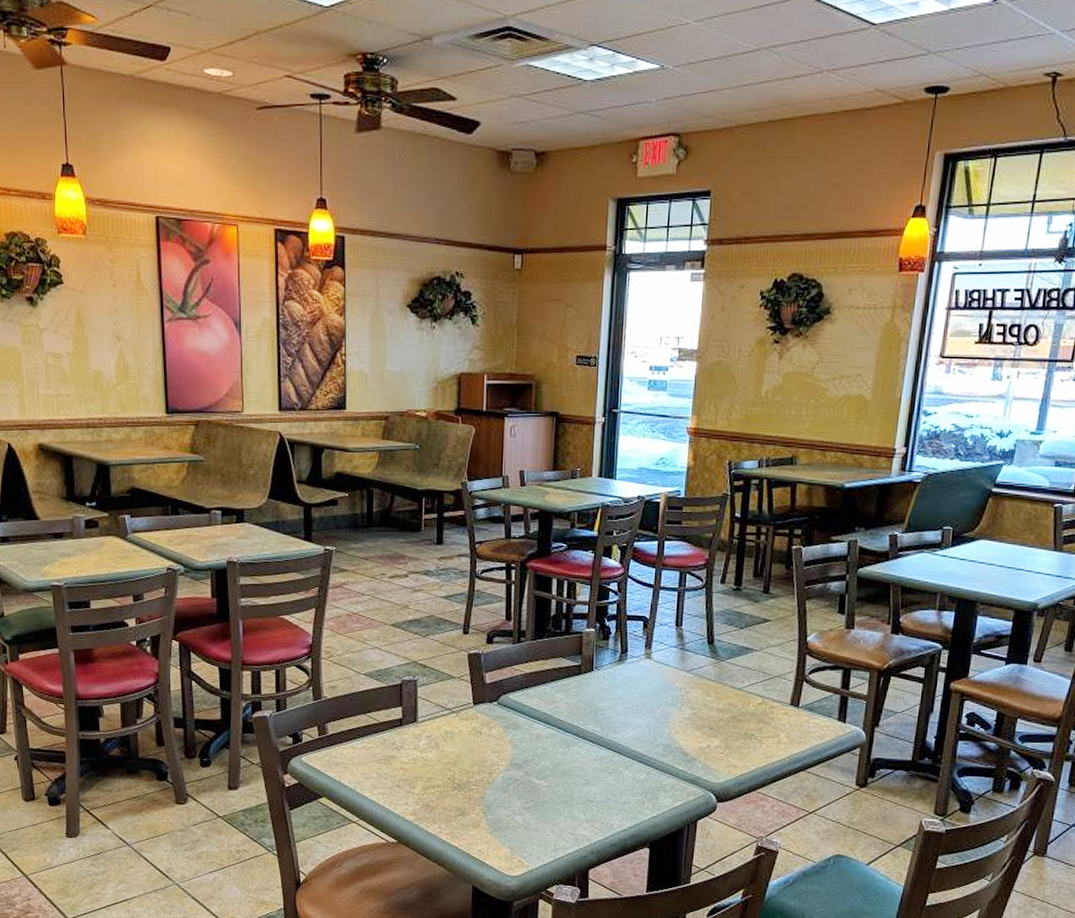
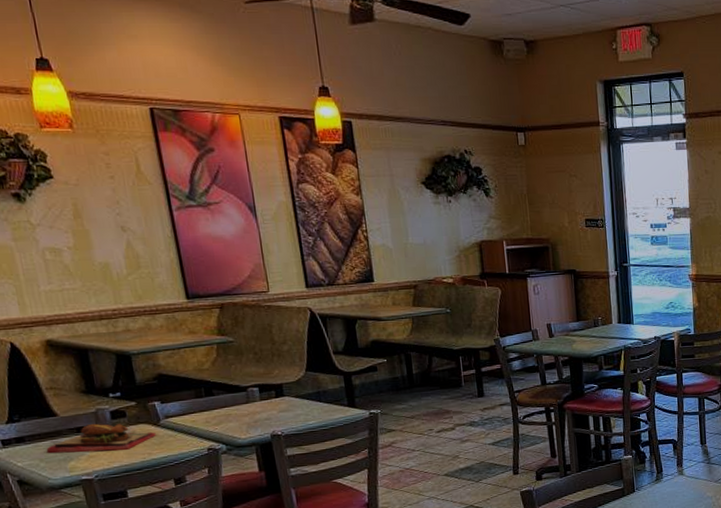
sandwich: none [26,530,122,560] -> present [46,423,156,454]

